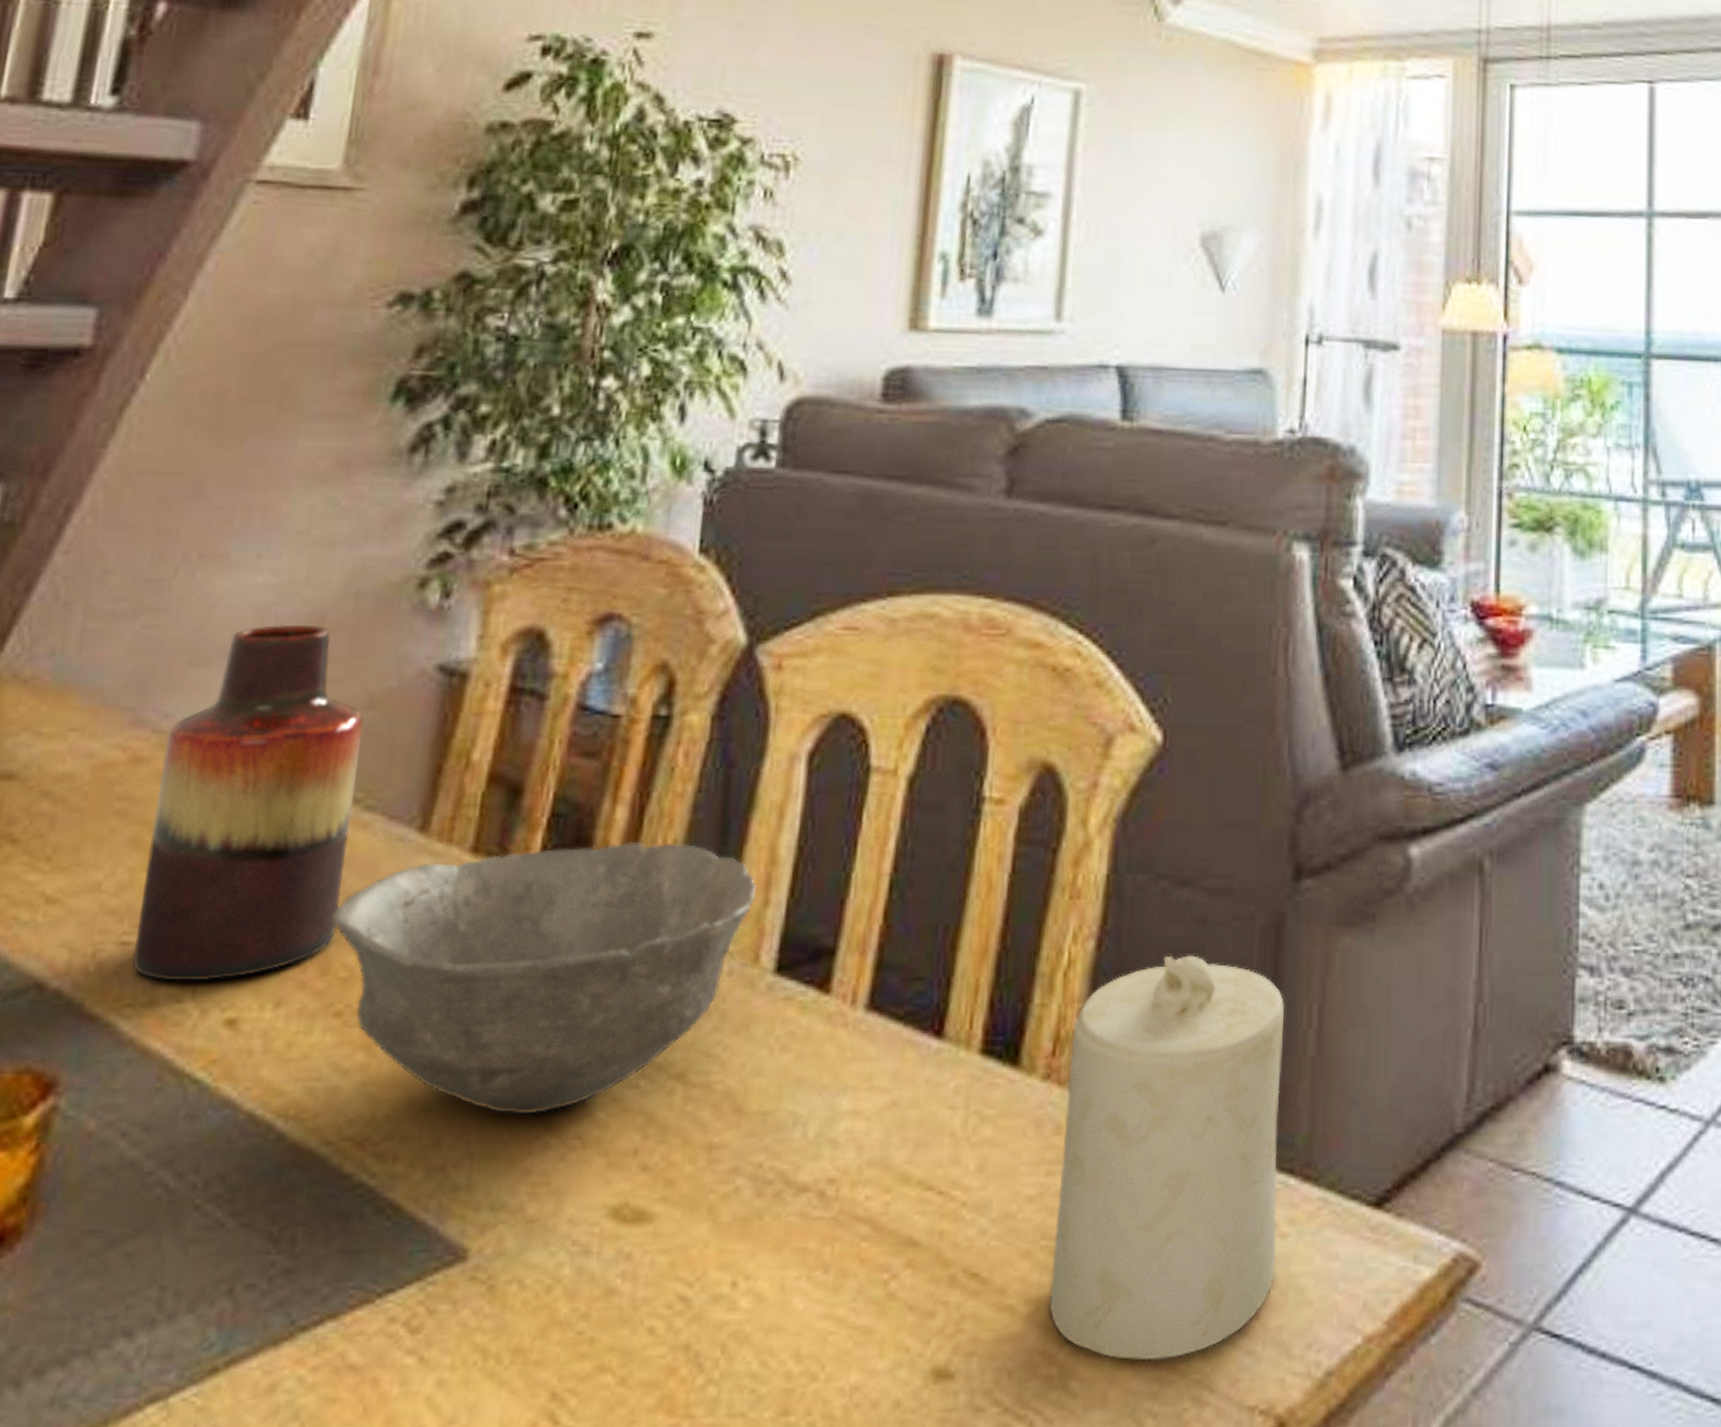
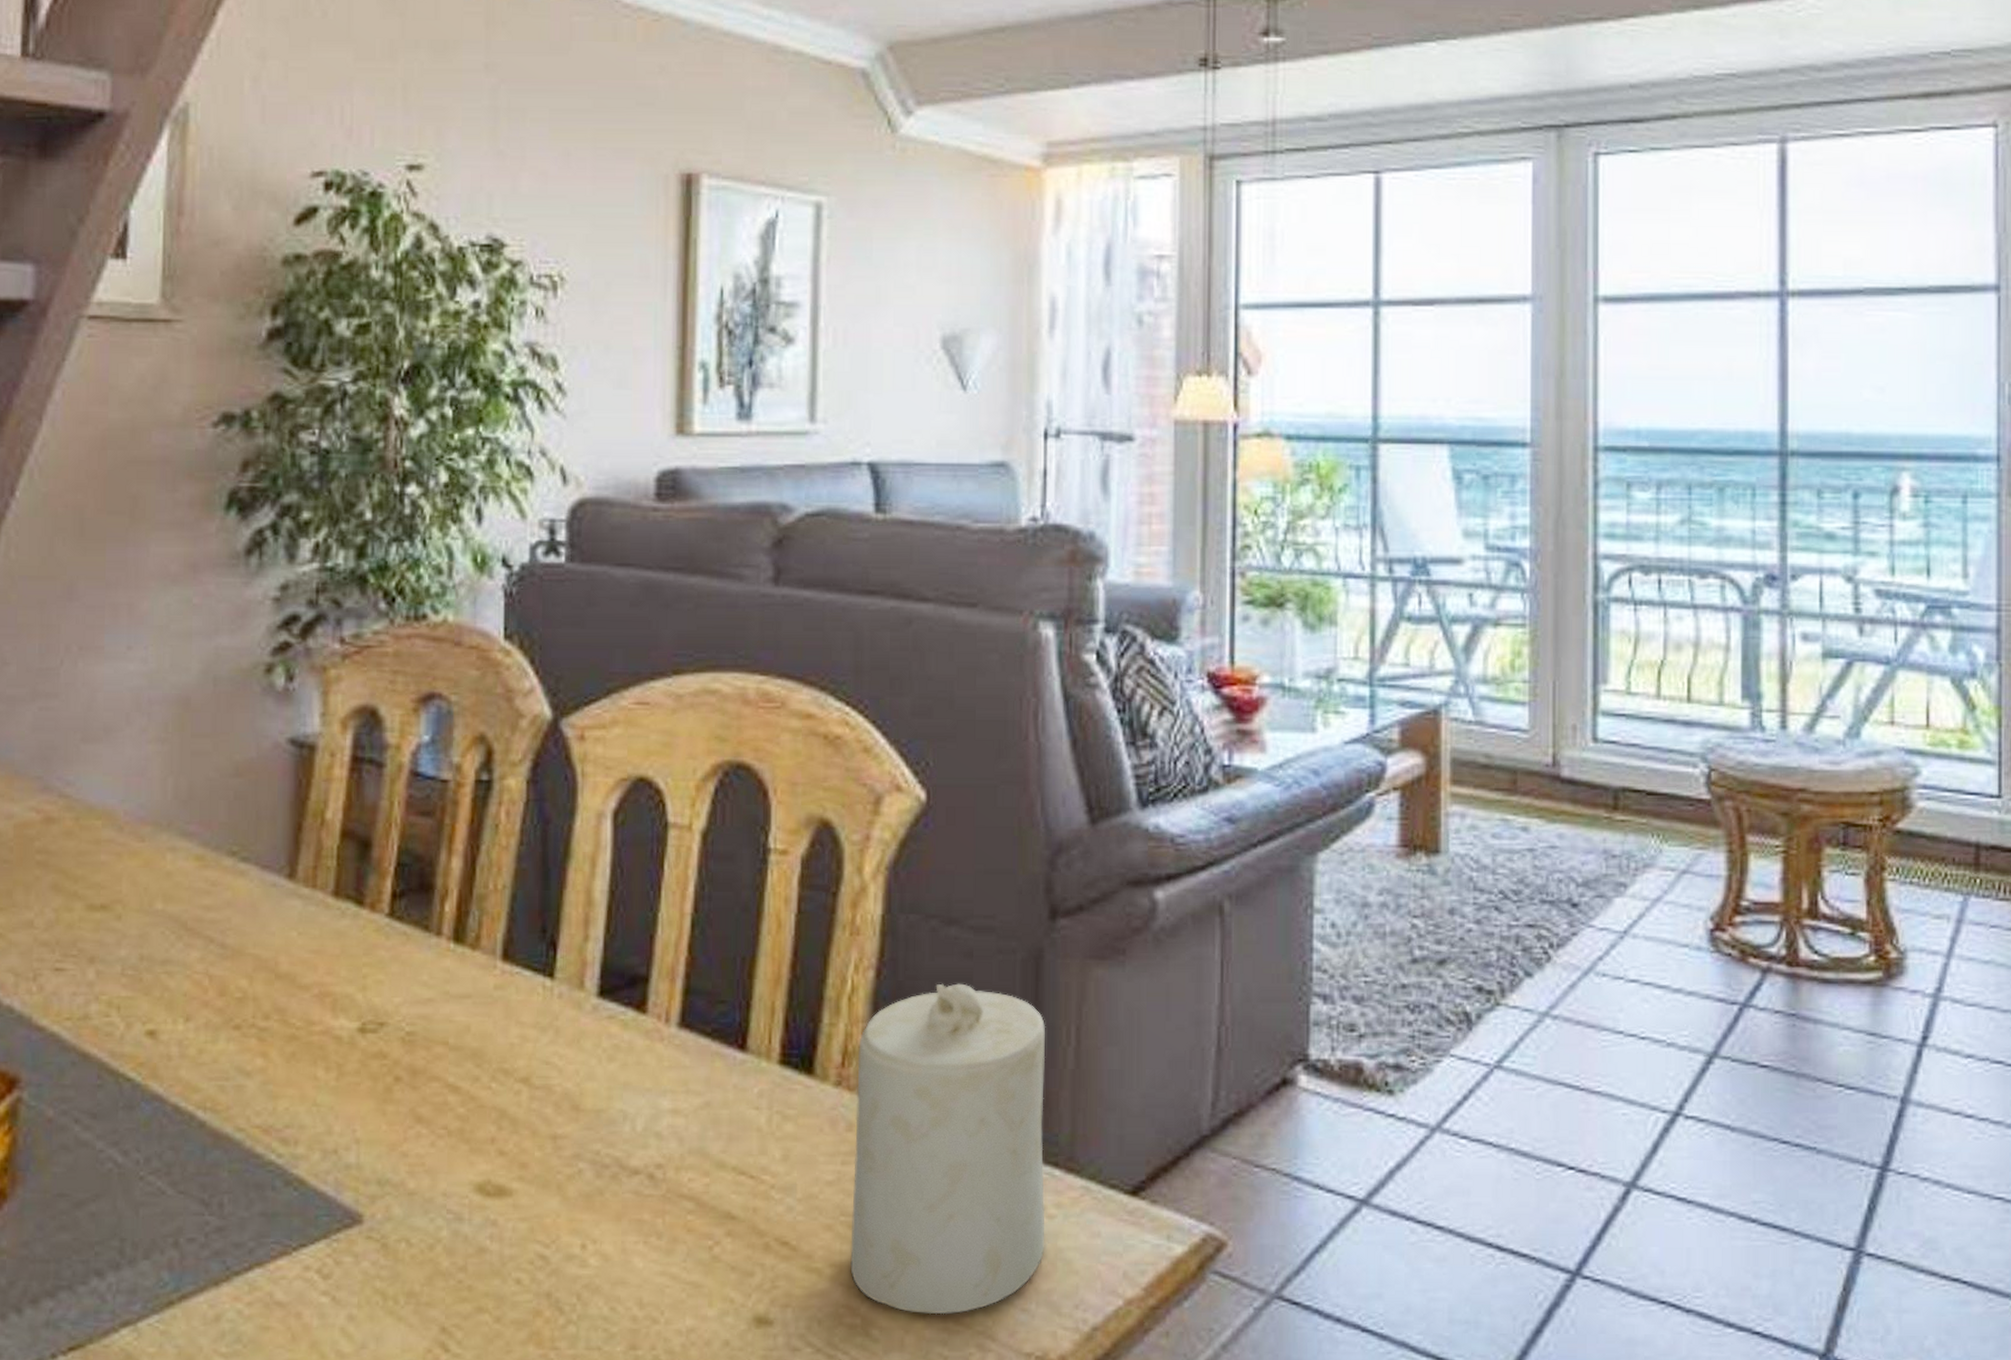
vase: present [132,624,363,982] -> none [66,705,232,1000]
bowl: present [331,841,758,1115] -> none [223,886,578,1109]

